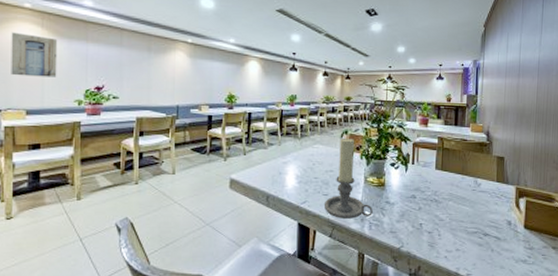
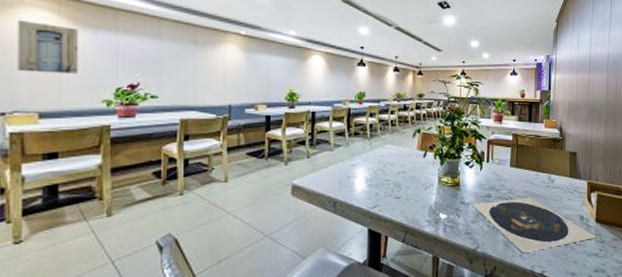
candle holder: present [323,137,373,219] -> none [395,136,447,222]
plate: none [398,200,525,255] -> present [473,197,597,254]

